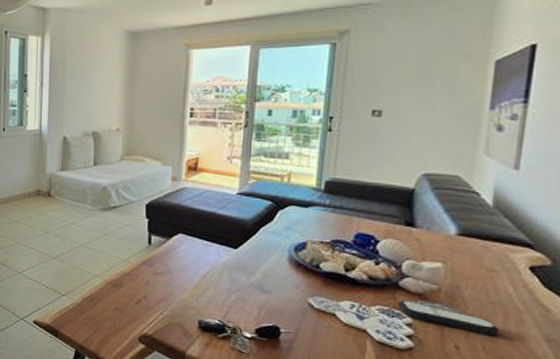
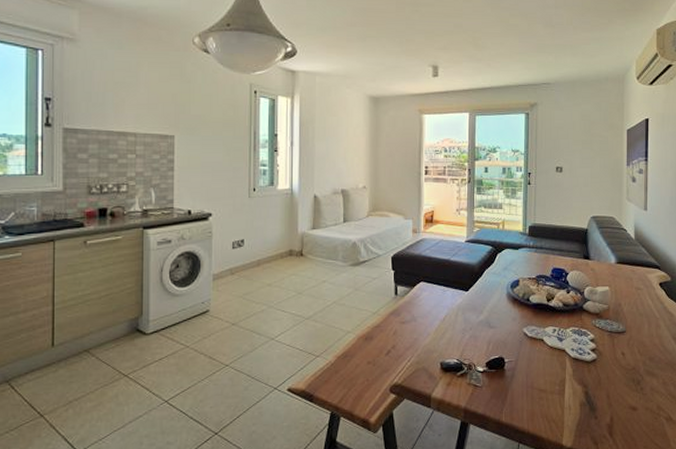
remote control: present [398,300,499,336] -> none [584,320,647,341]

